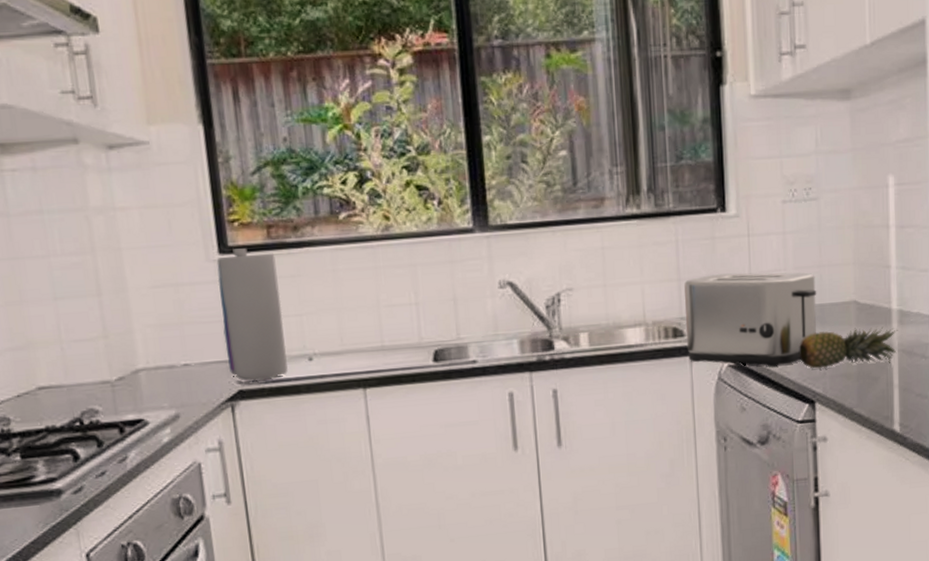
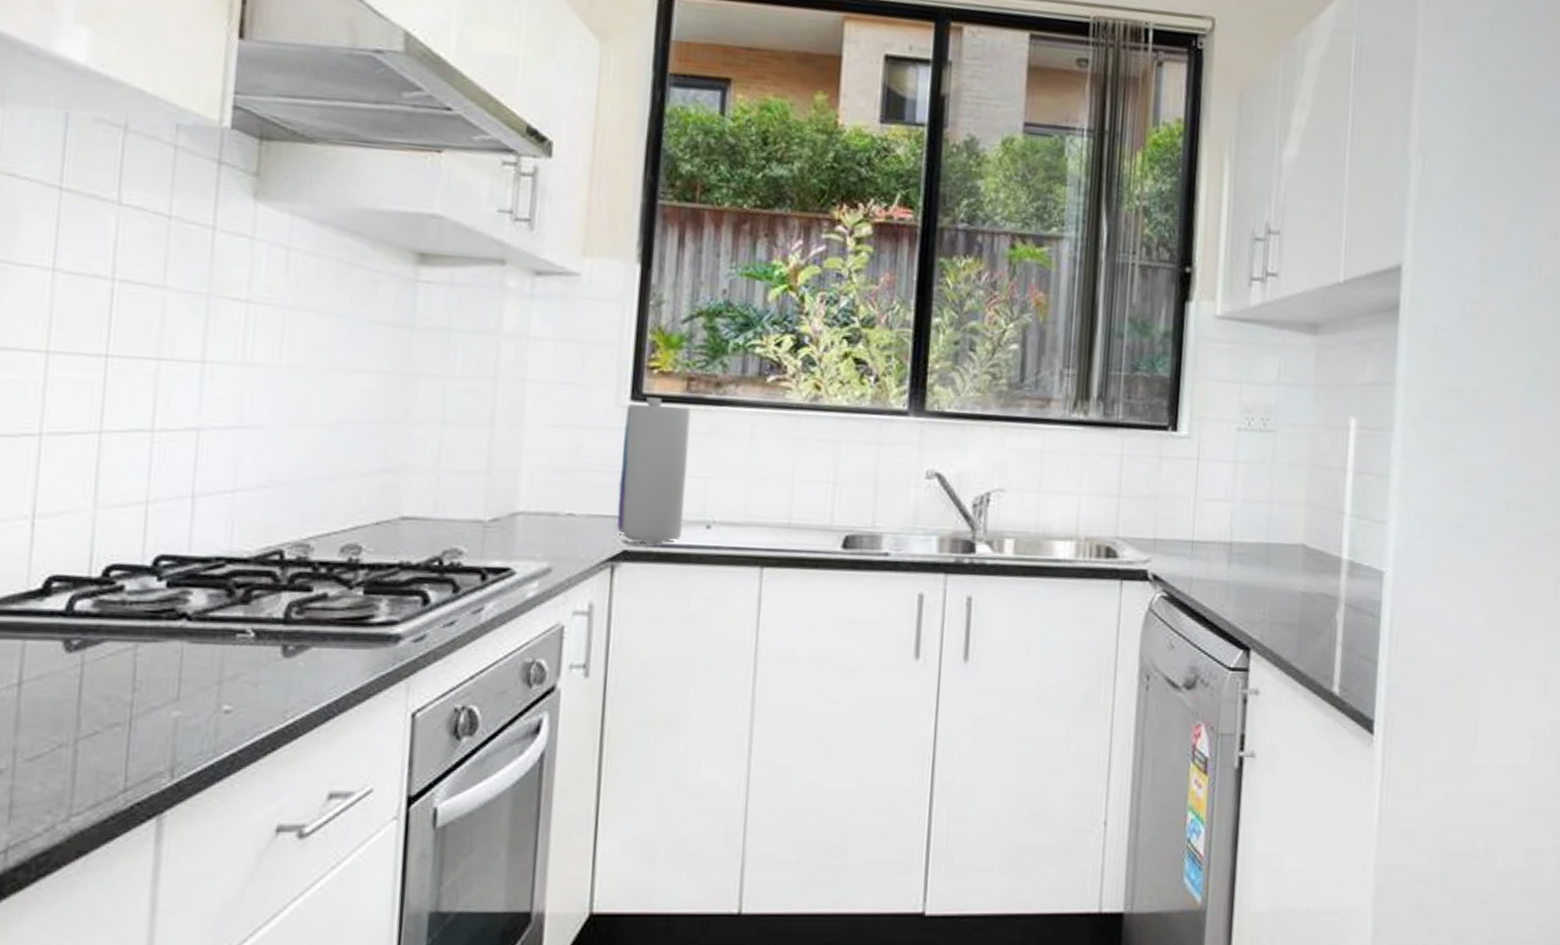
toaster: present [683,272,817,367] -> none [1118,495,1264,604]
fruit: present [798,326,898,369] -> none [1238,573,1347,617]

